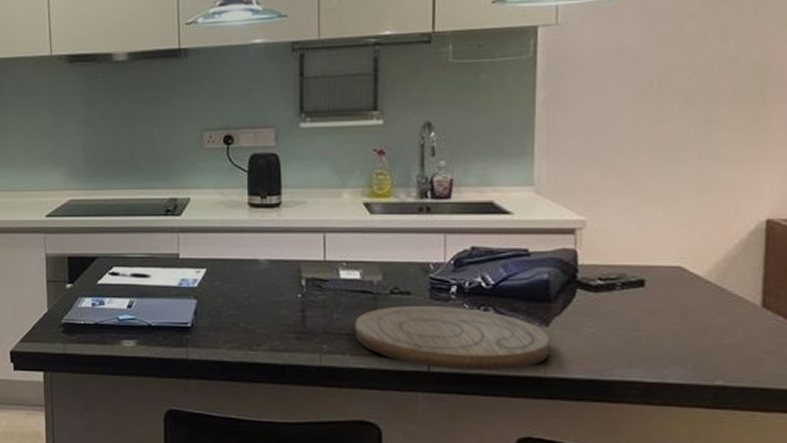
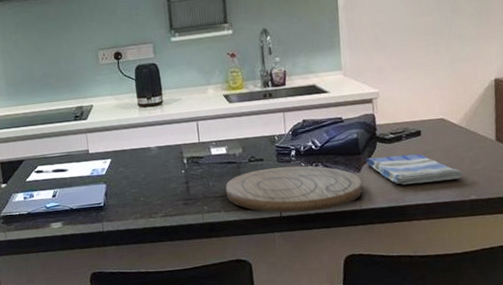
dish towel: none [558,308,705,354] -> present [365,154,463,185]

